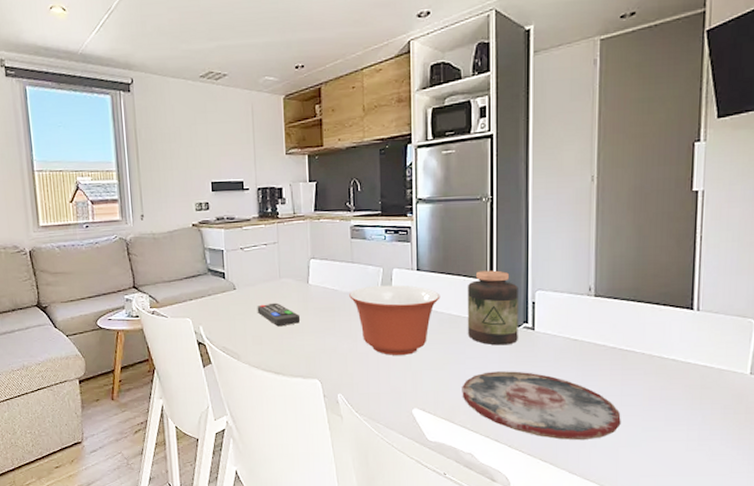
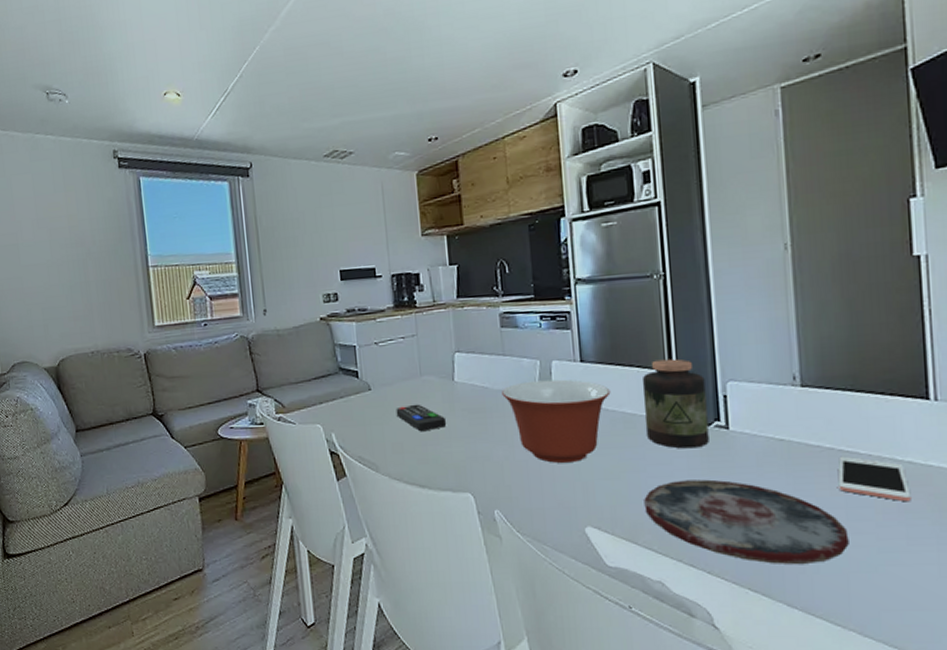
cell phone: none [617,354,672,392] -> present [838,456,911,502]

